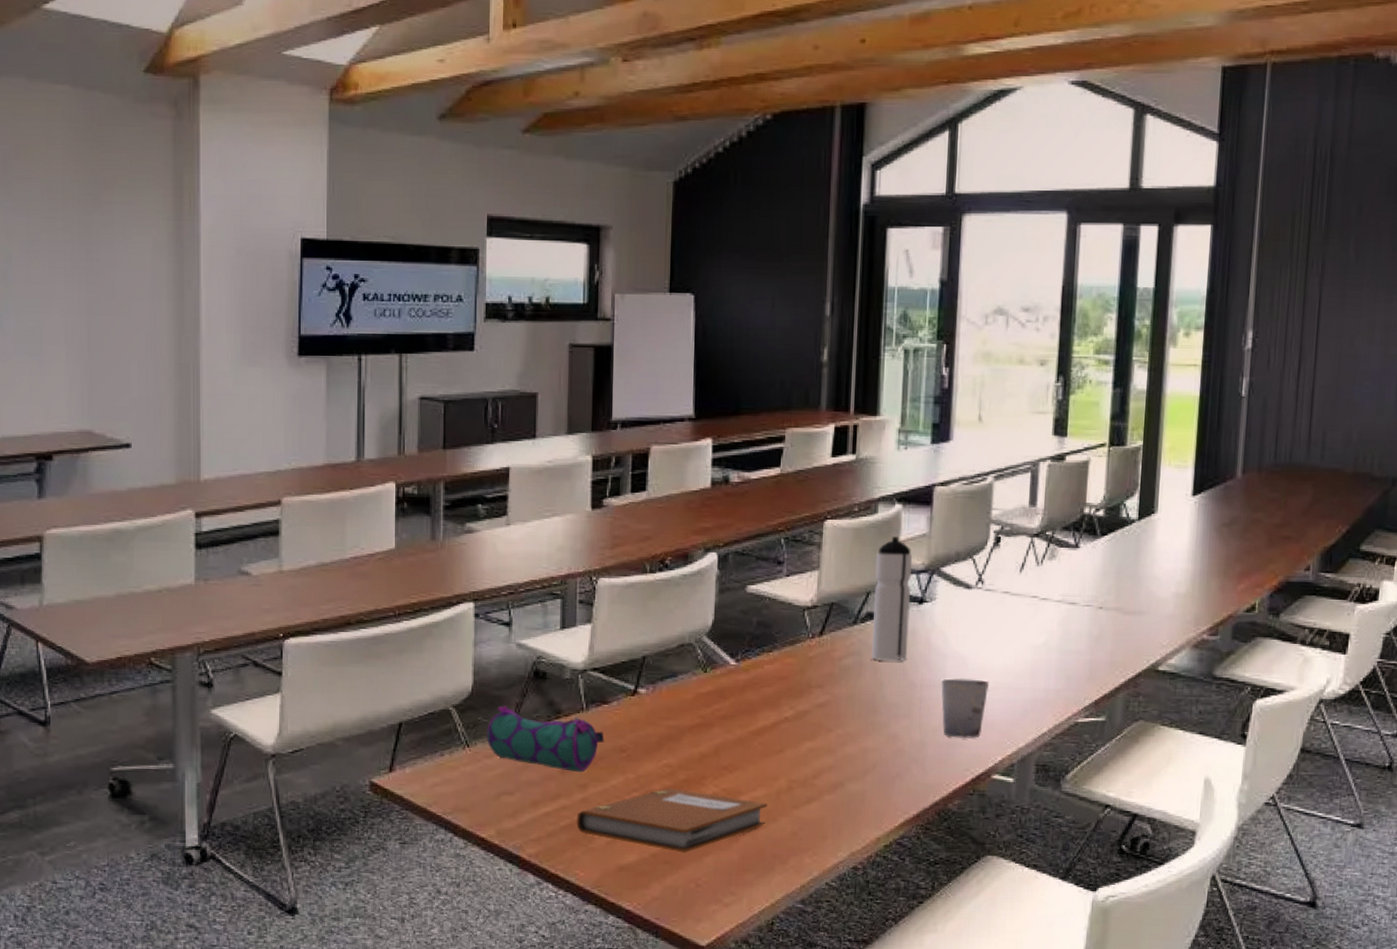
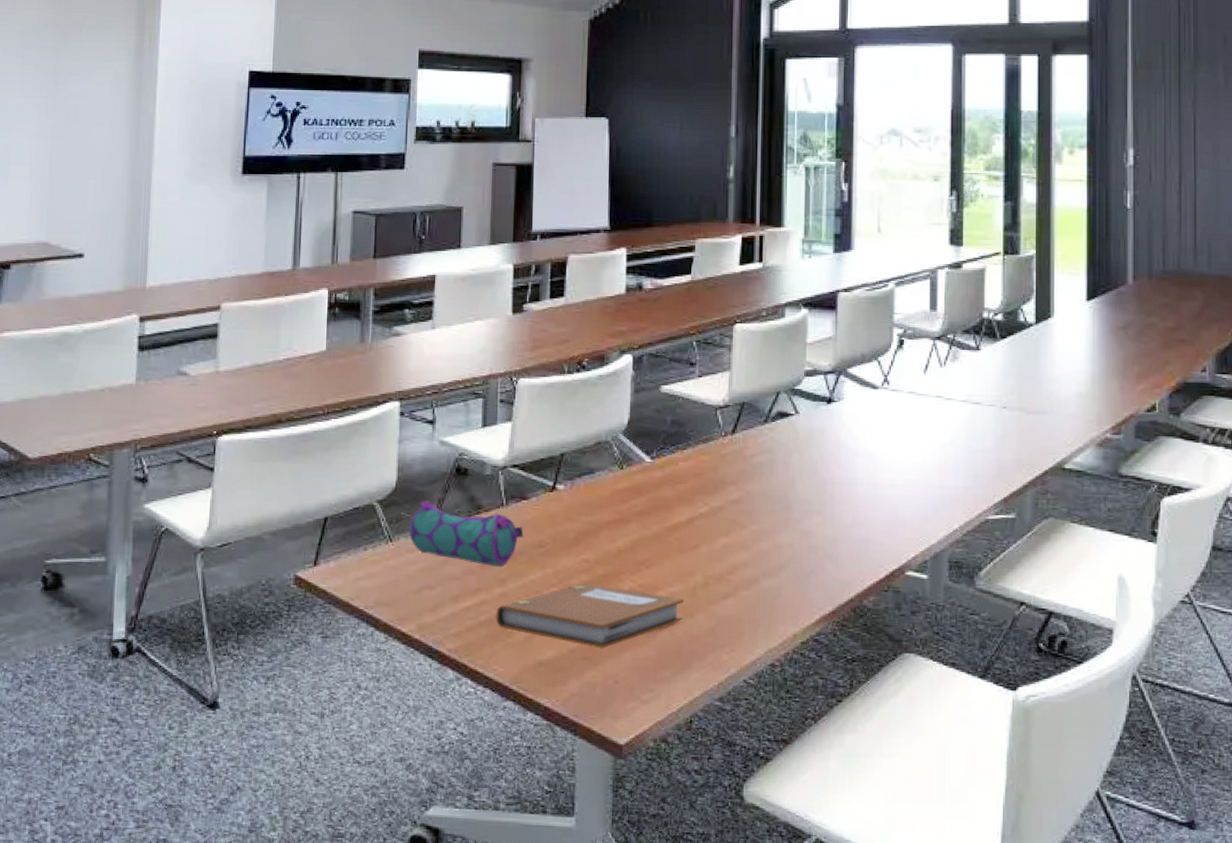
water bottle: present [871,537,912,661] -> none [782,339,820,458]
cup: present [941,678,990,739] -> none [852,476,899,536]

